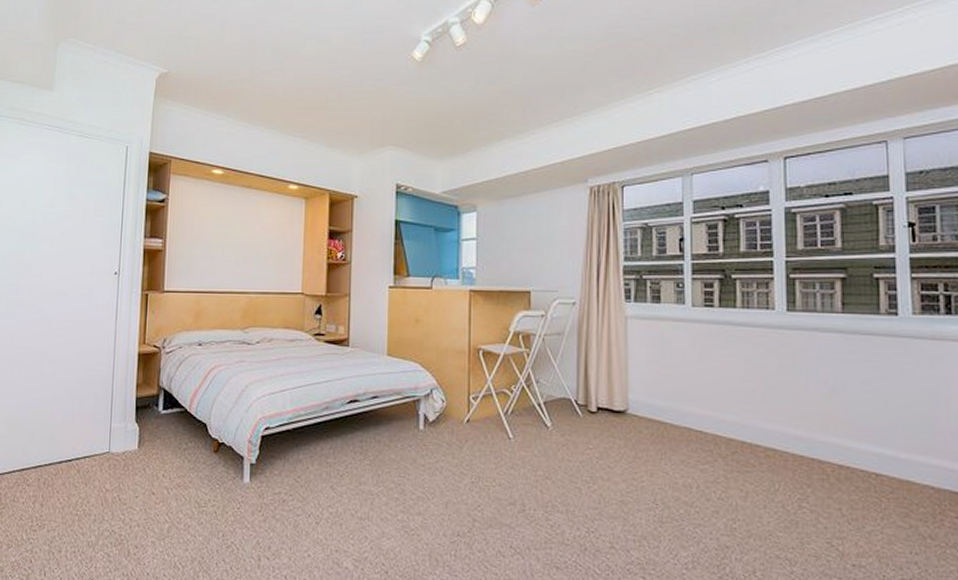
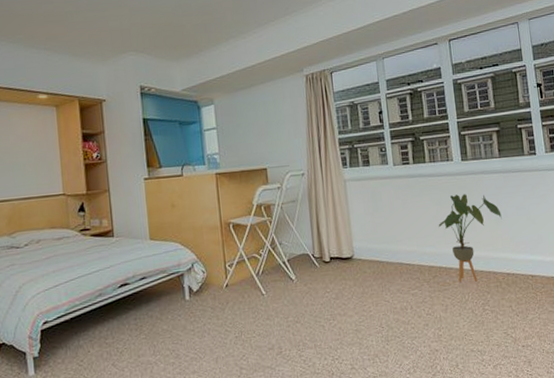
house plant: none [745,353,838,469] -> present [438,194,502,282]

